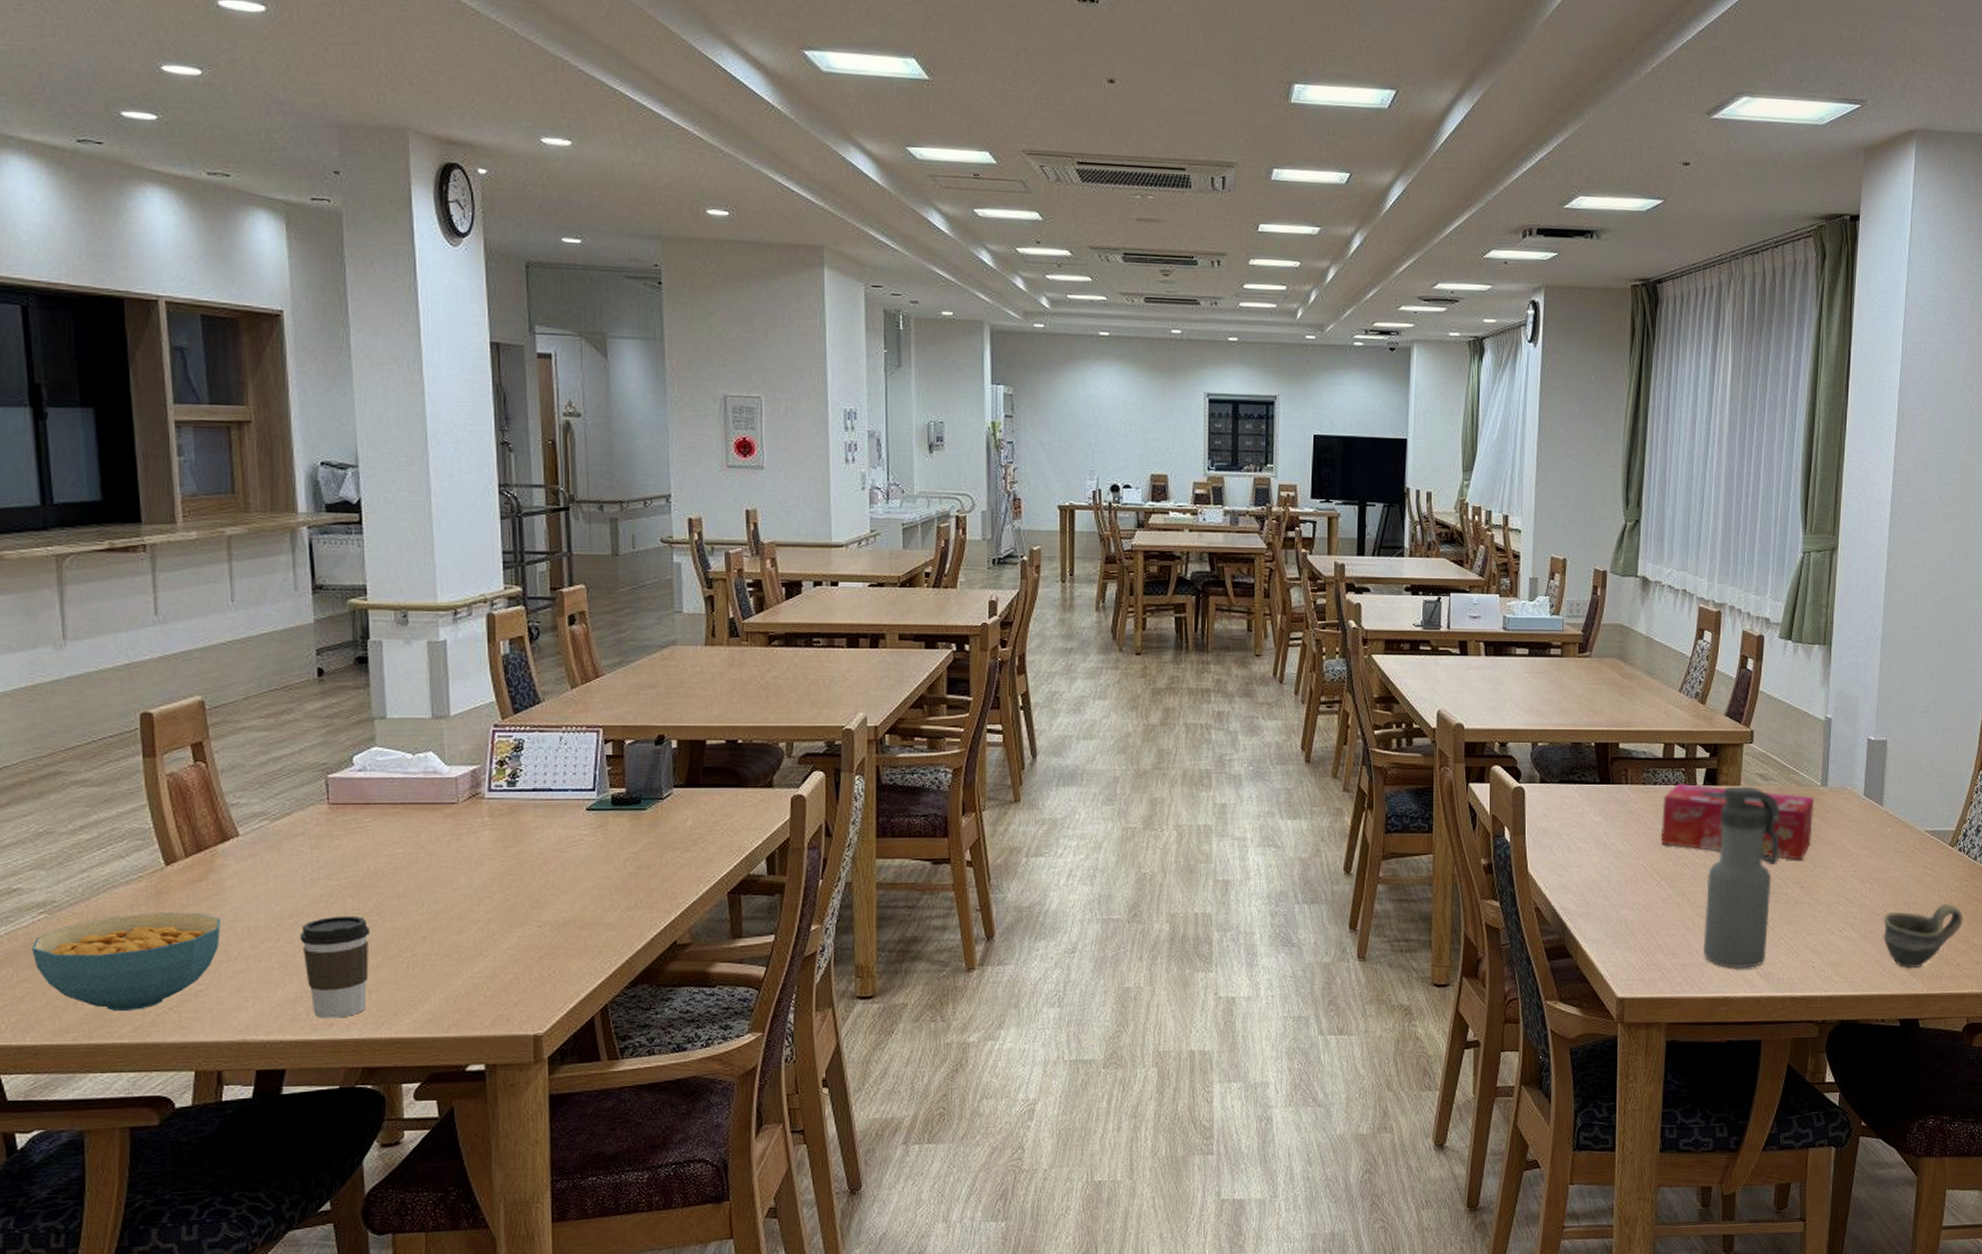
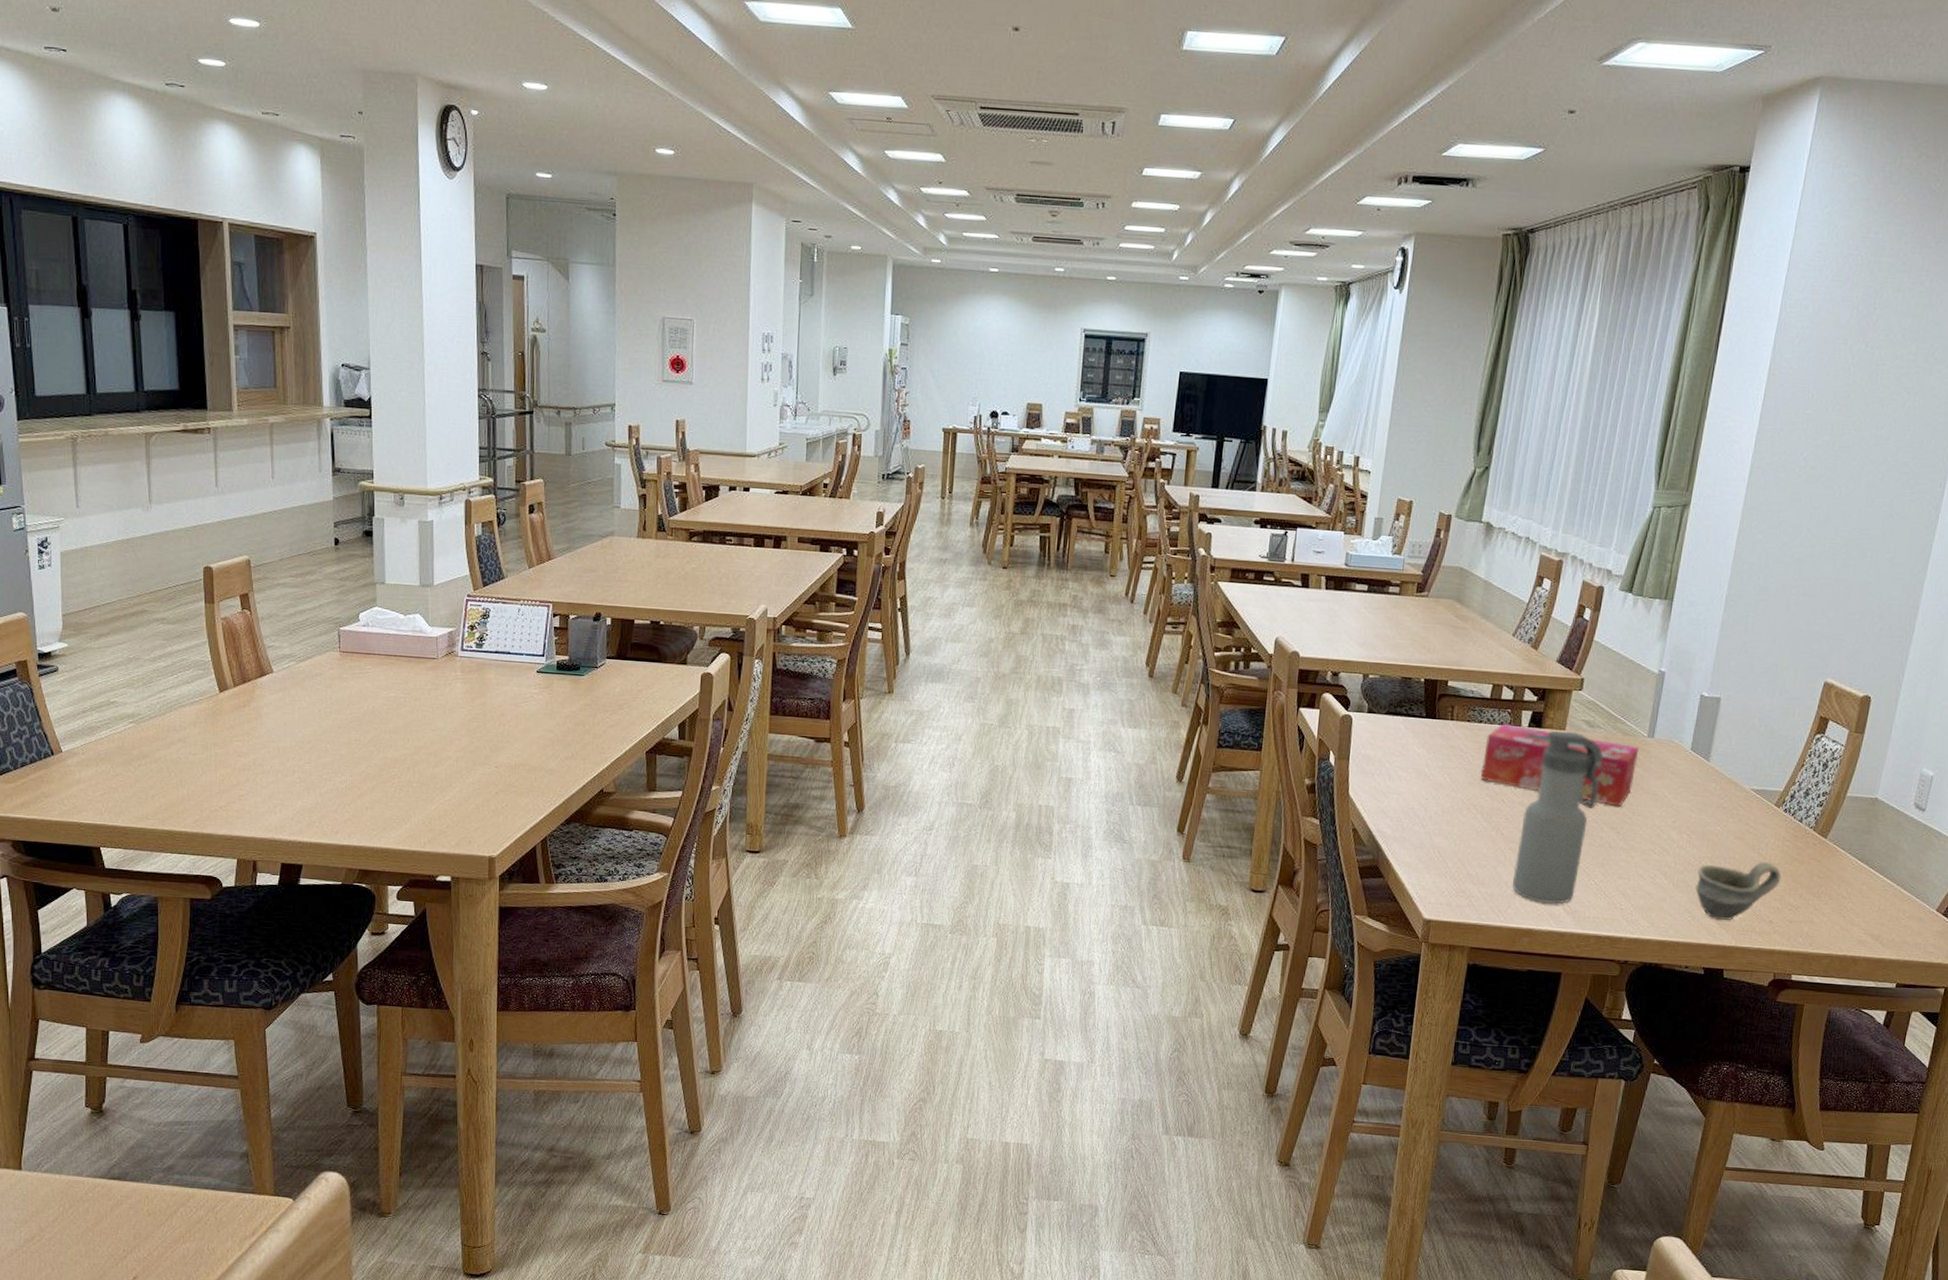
cereal bowl: present [32,912,222,1012] -> none [124,729,259,807]
coffee cup: present [300,915,370,1019] -> none [316,744,367,828]

